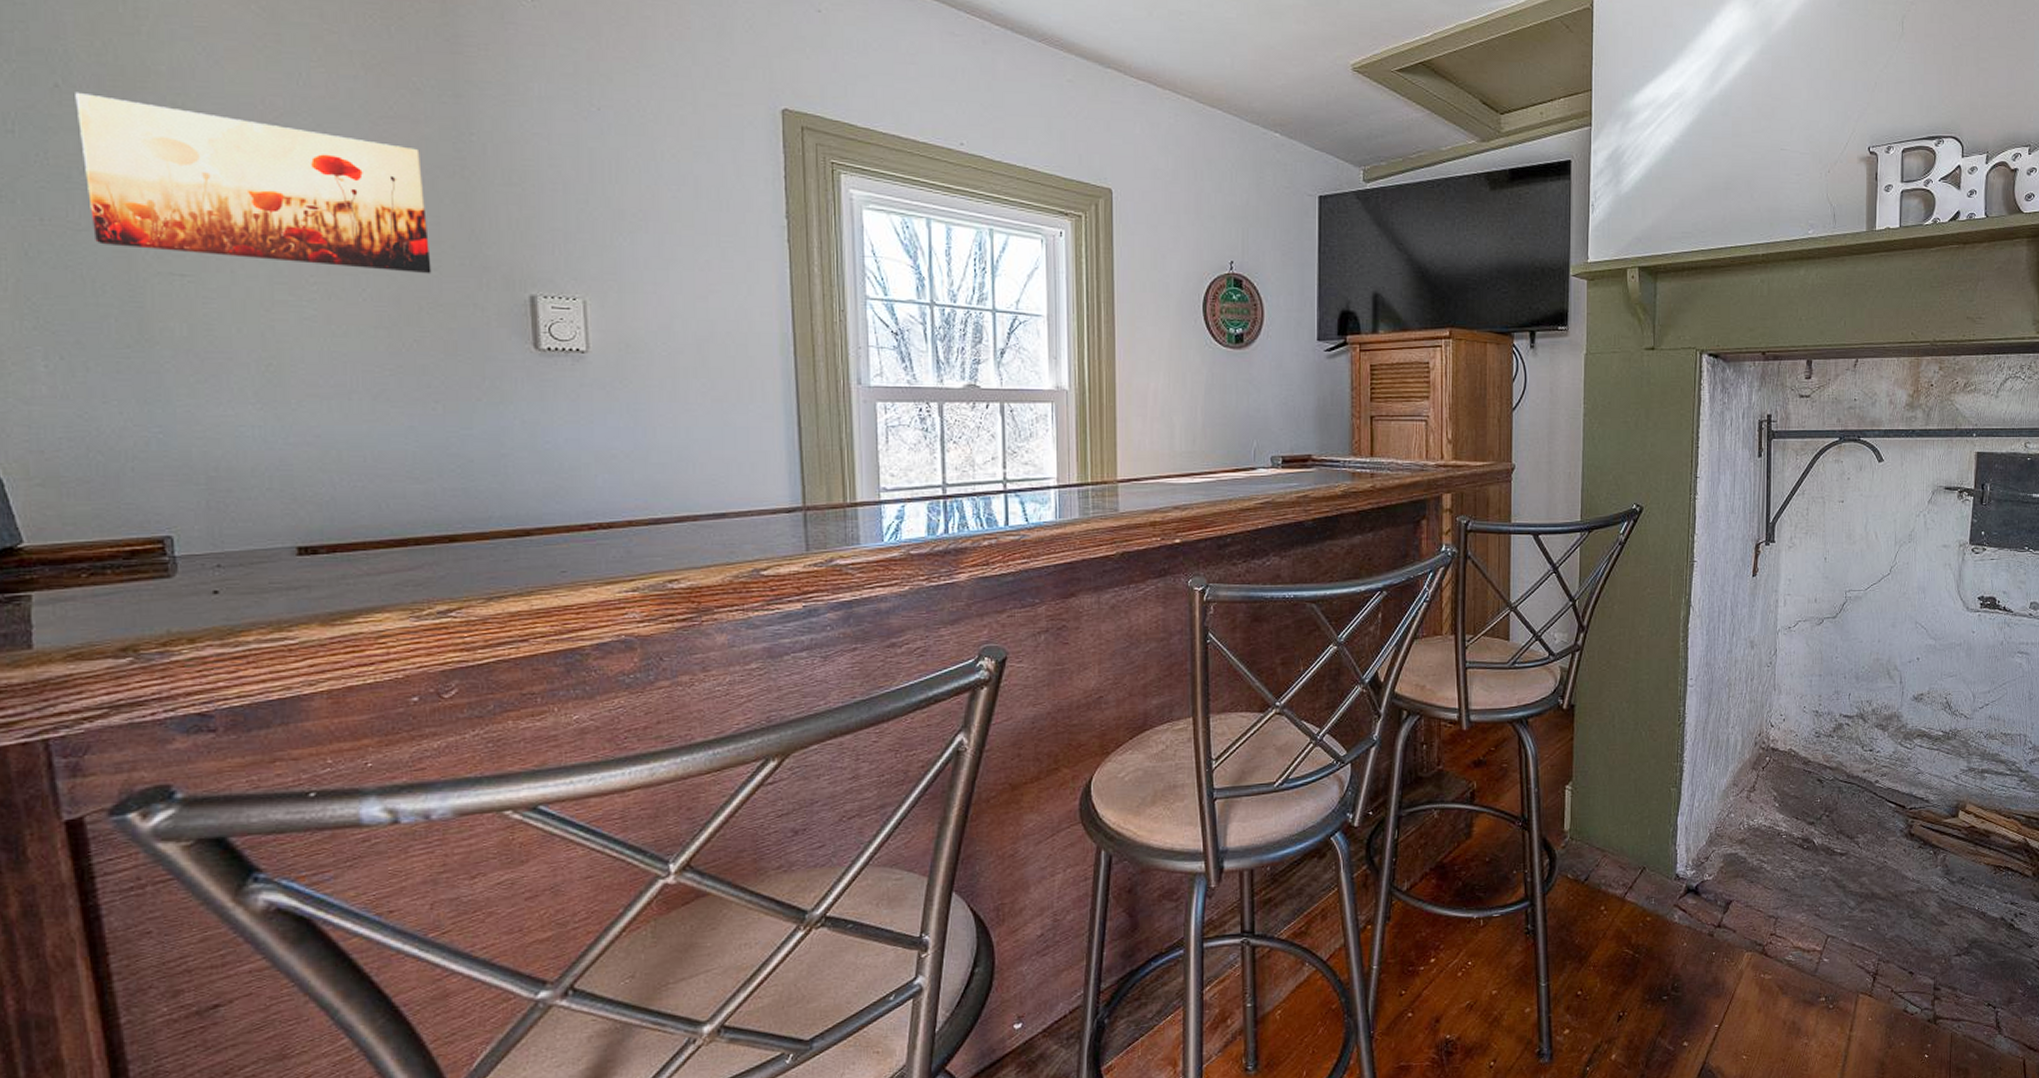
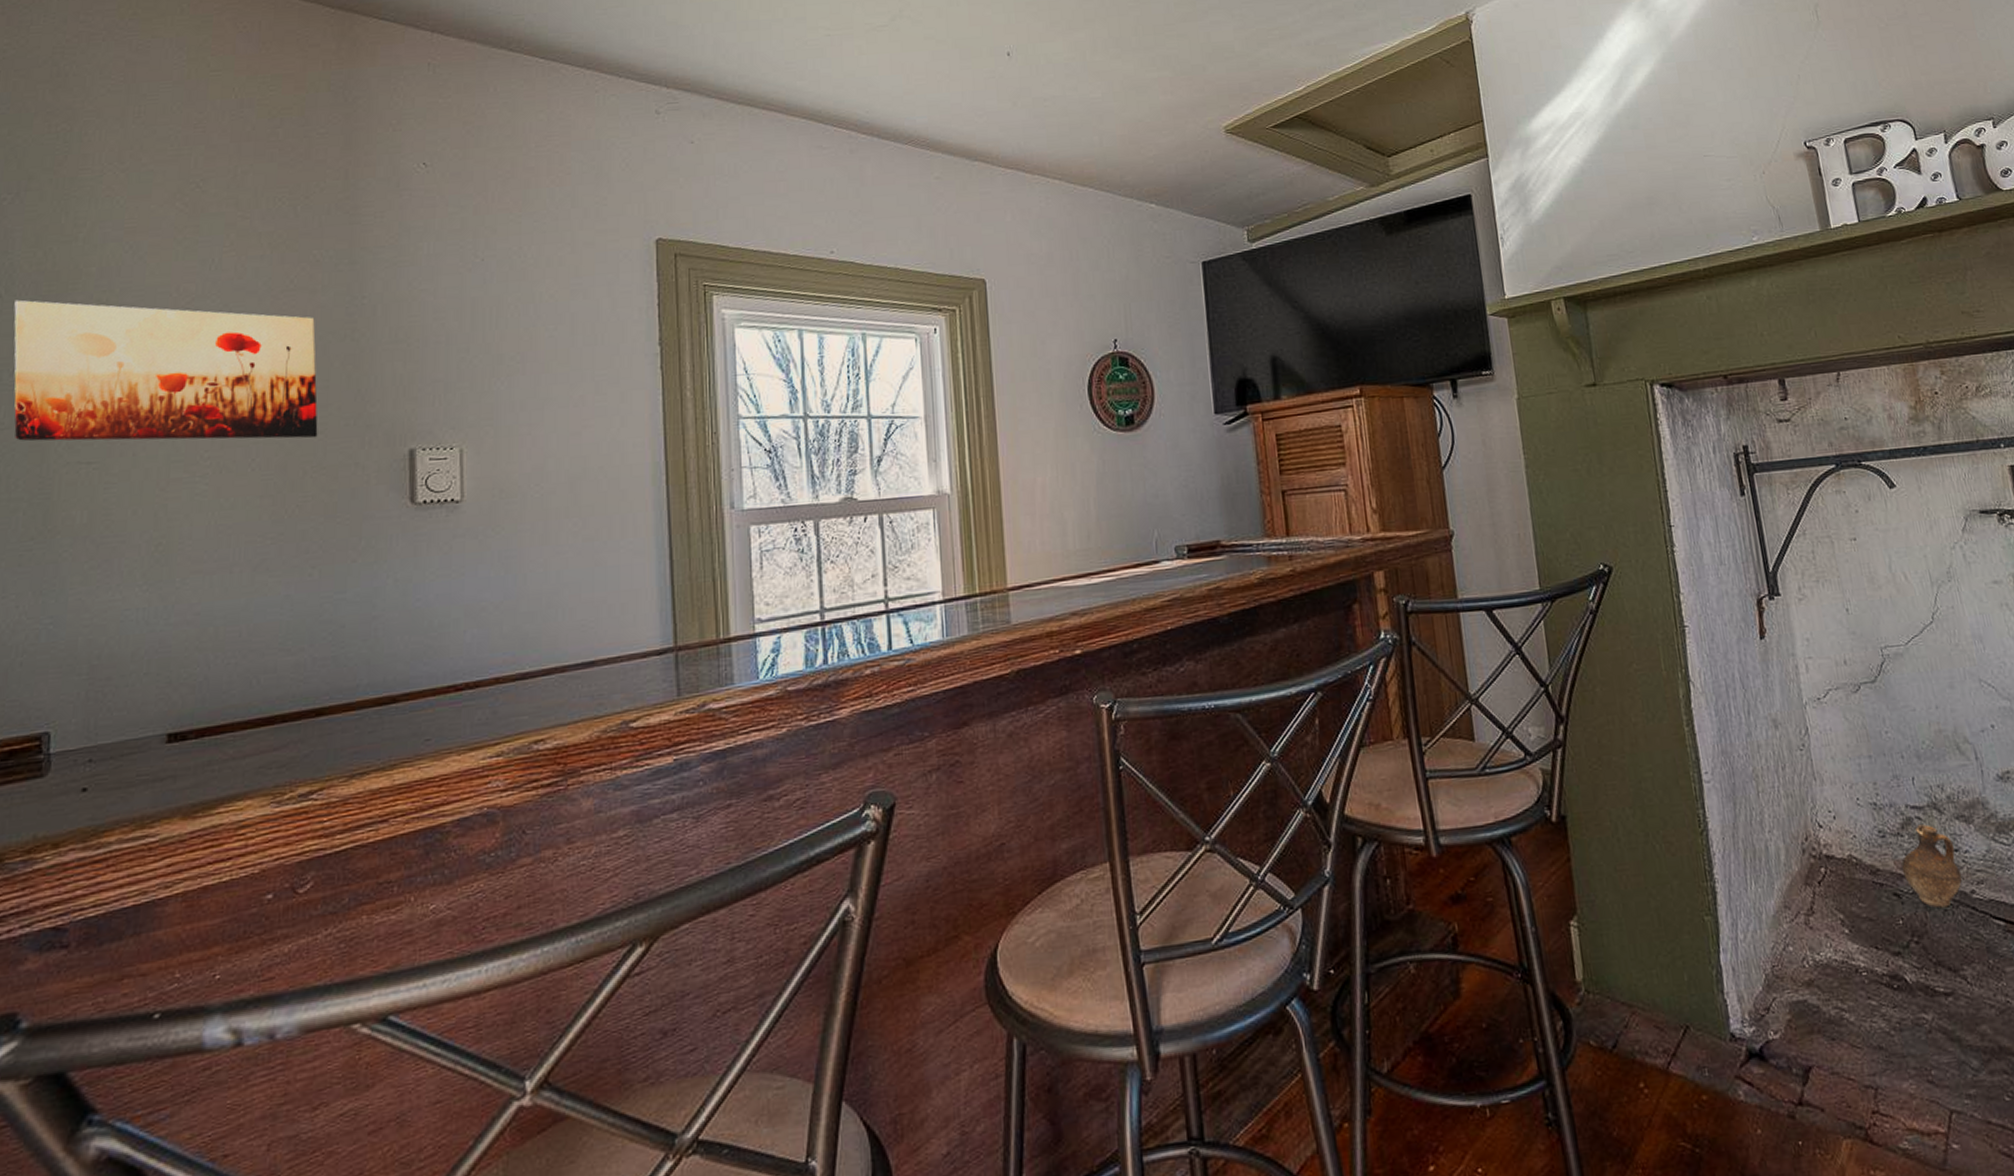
ceramic jug: none [1827,730,1871,792] -> present [1901,824,1963,909]

